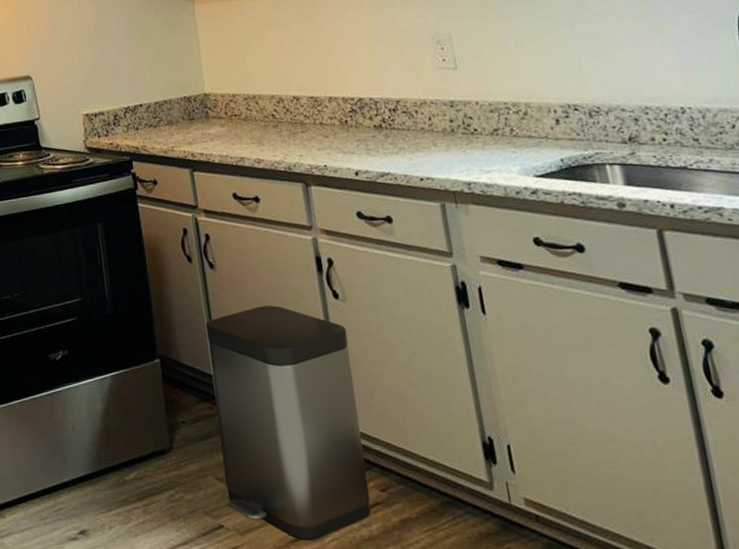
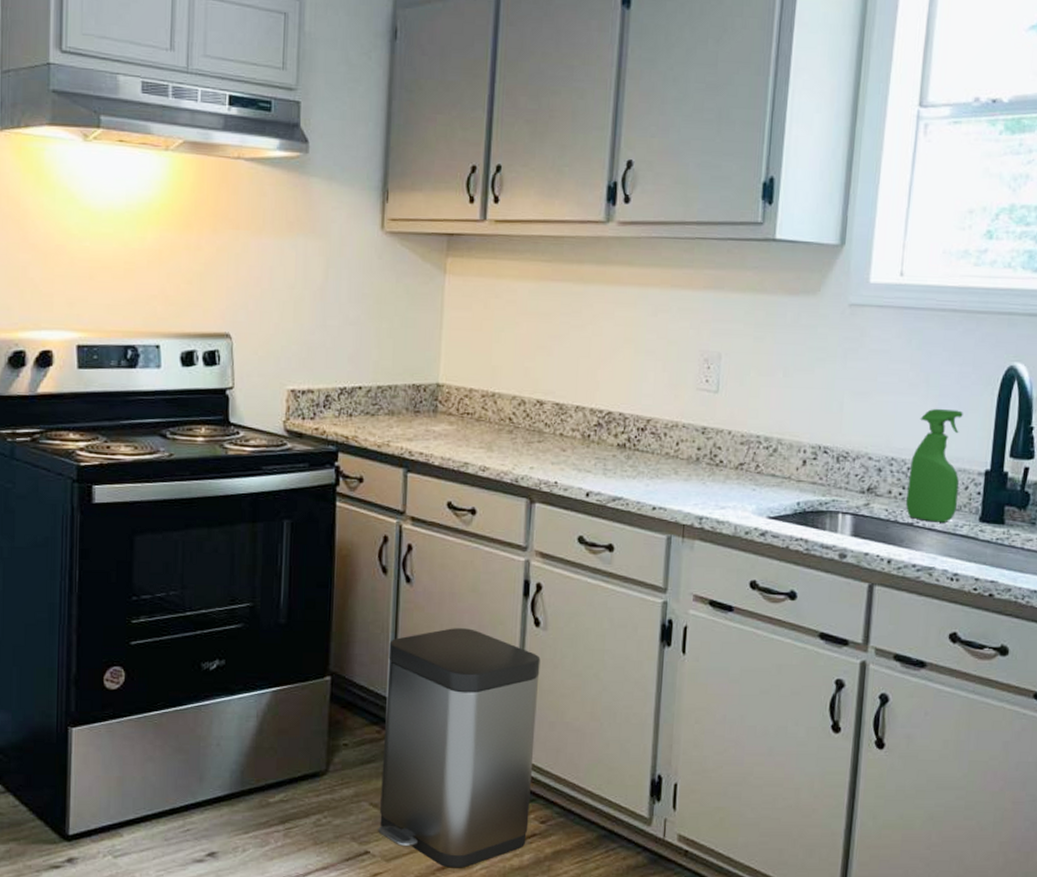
spray bottle: none [663,54,730,163] -> present [906,408,963,522]

